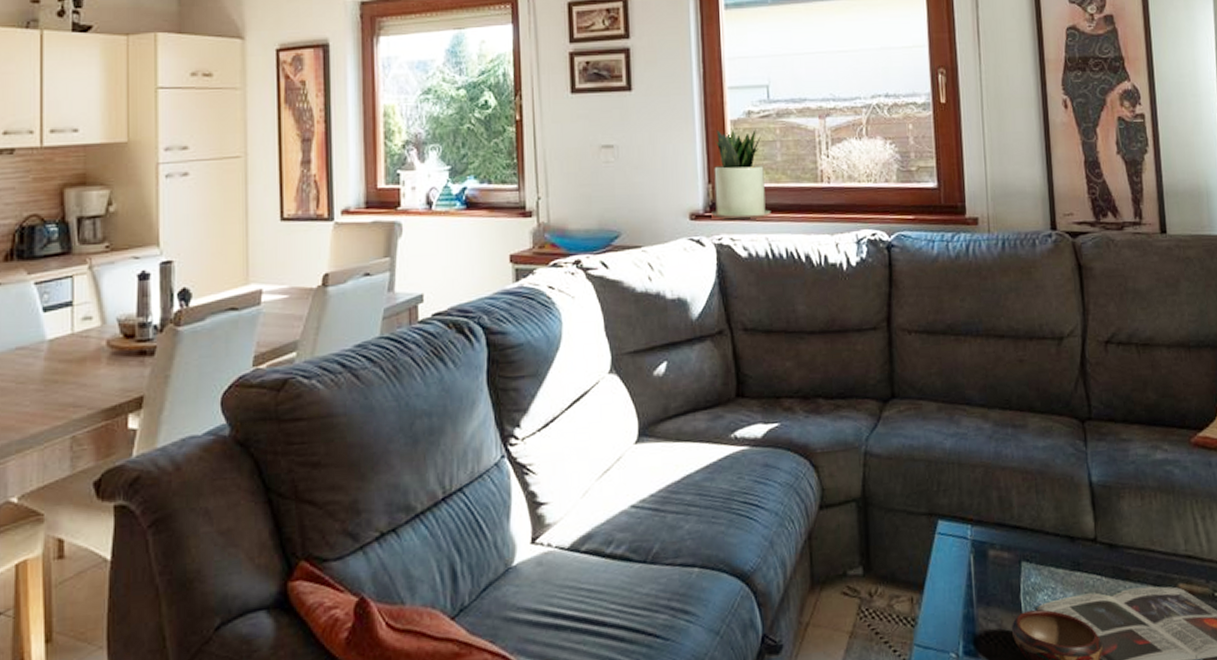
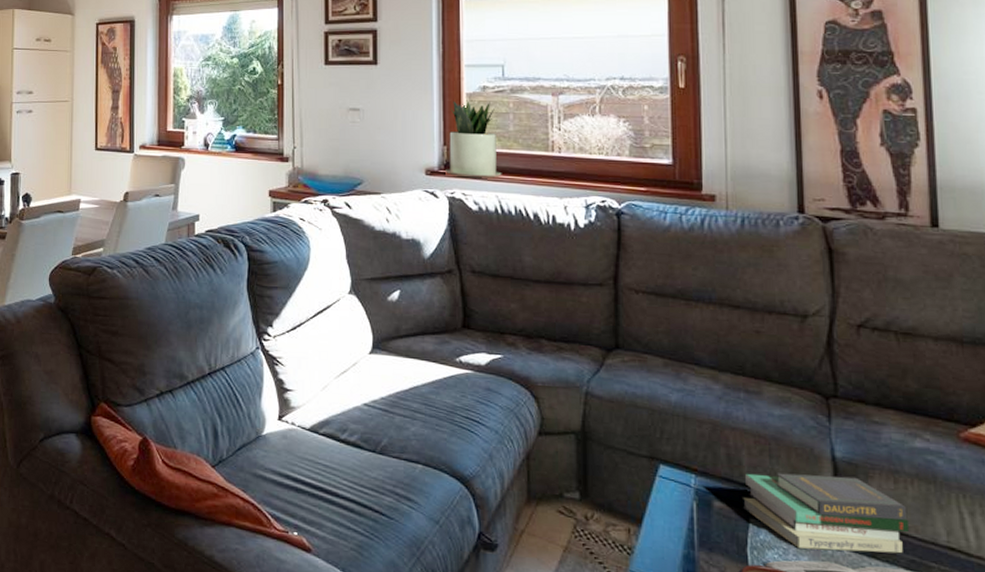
books: none [1014,500,1155,584] -> present [742,472,910,554]

